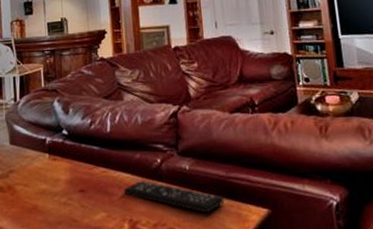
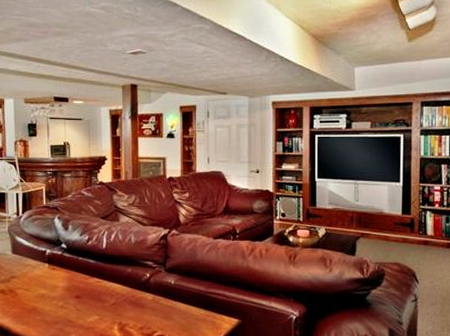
remote control: present [124,181,225,214] -> none [115,291,202,321]

